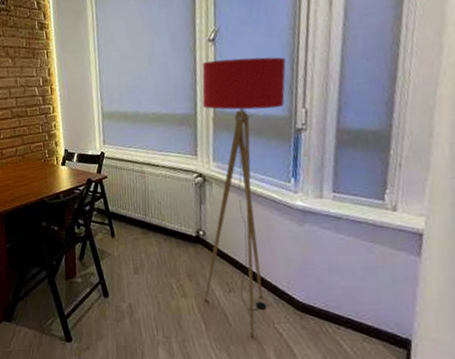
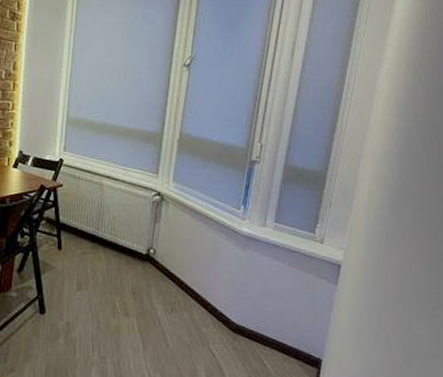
floor lamp: present [202,57,286,336] -> none [145,85,250,356]

